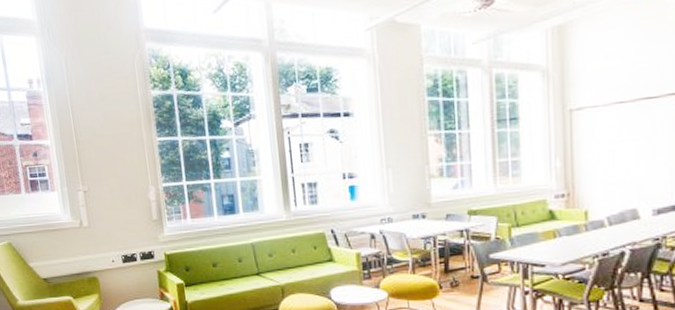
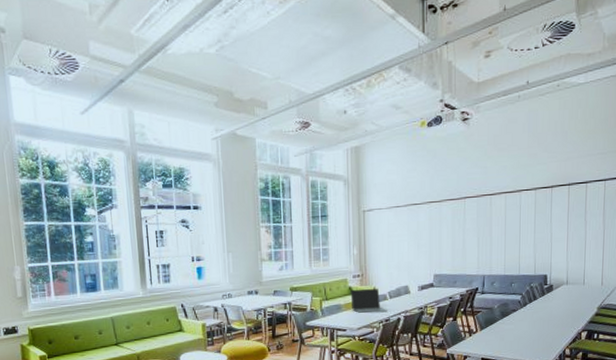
laptop: none [551,212,605,244] -> present [350,288,387,313]

